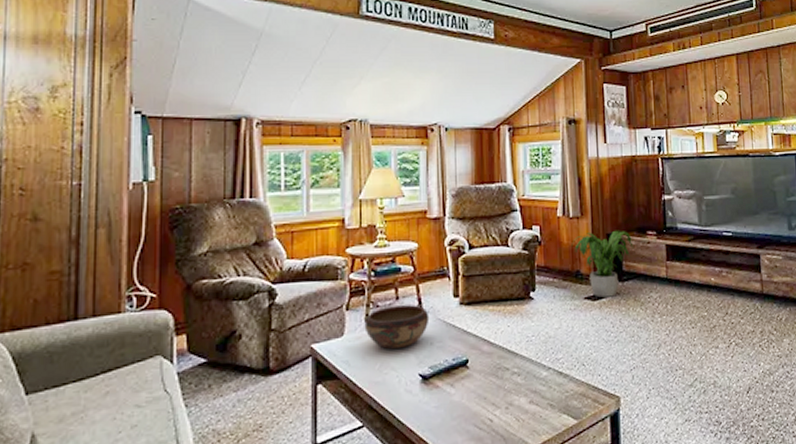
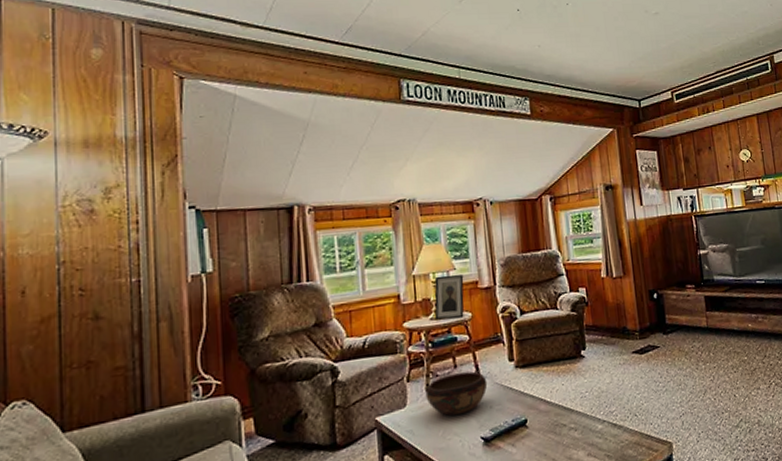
picture frame: none [379,201,412,249] -> present [434,274,464,320]
potted plant: present [571,230,635,298] -> none [616,285,676,351]

